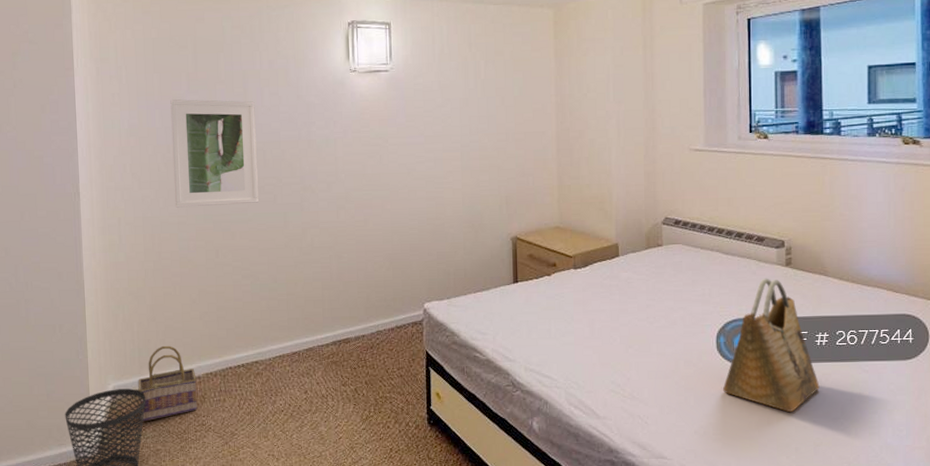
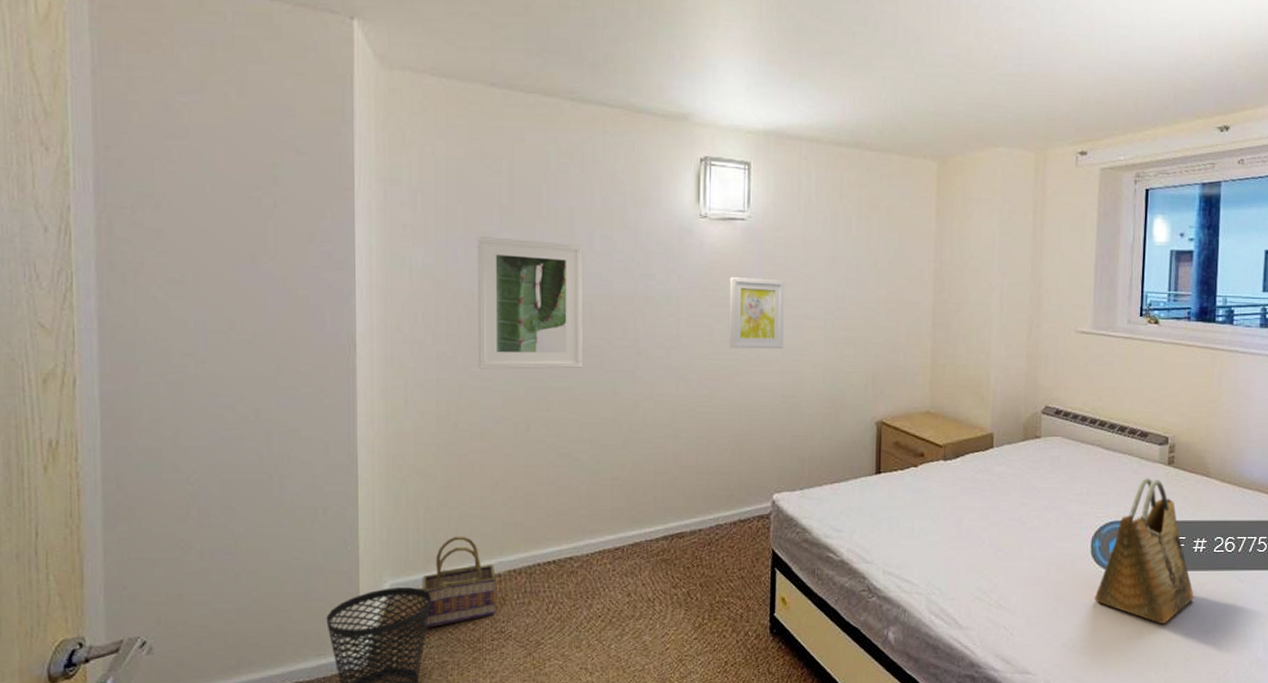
wall art: none [377,119,426,181] -> present [728,277,785,349]

